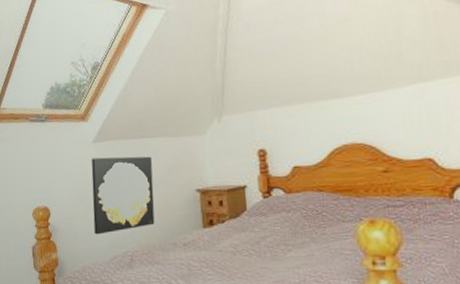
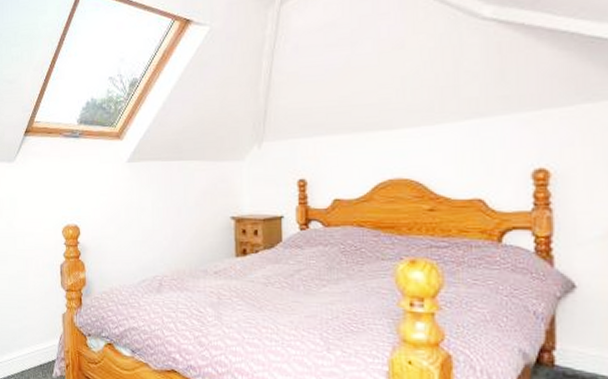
wall art: present [91,156,155,235] -> none [123,178,187,257]

